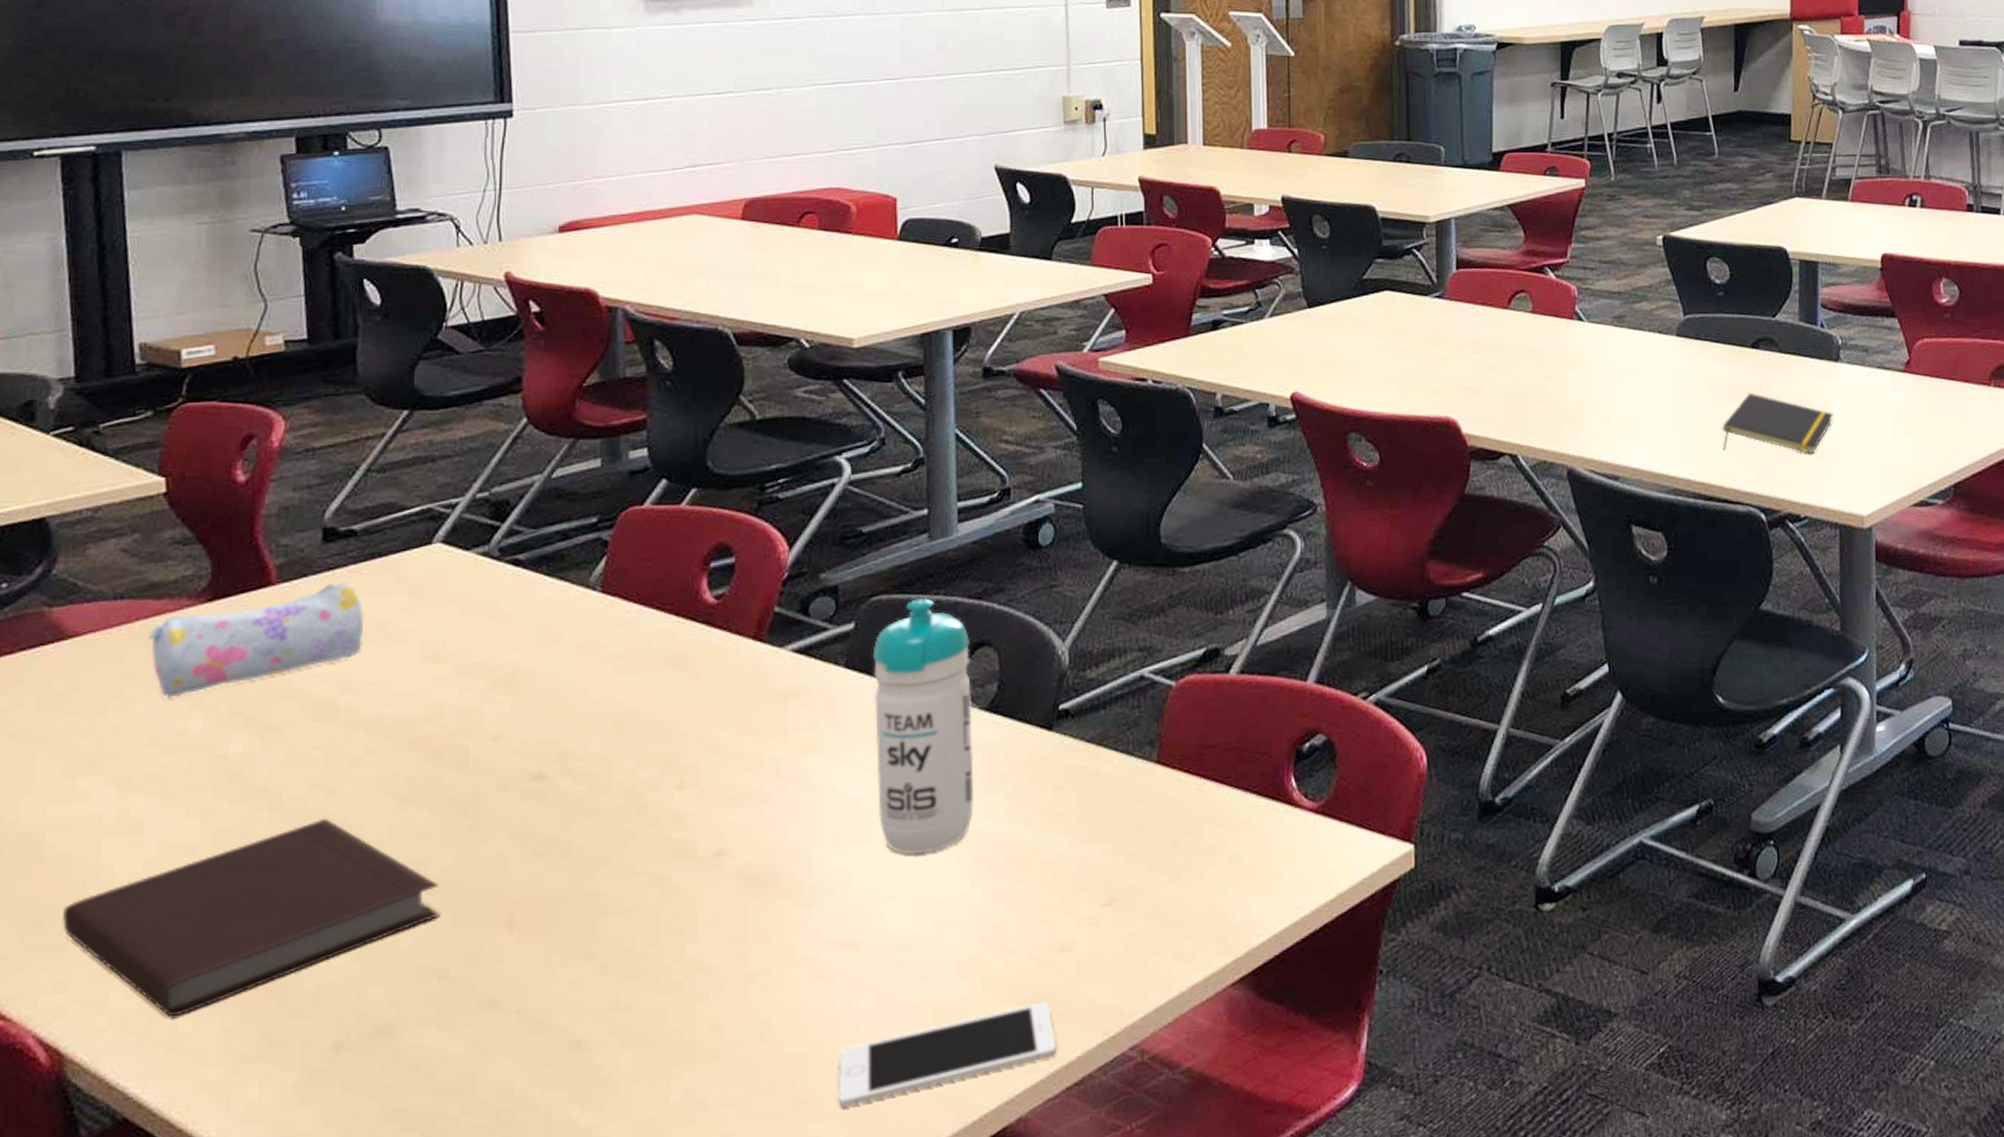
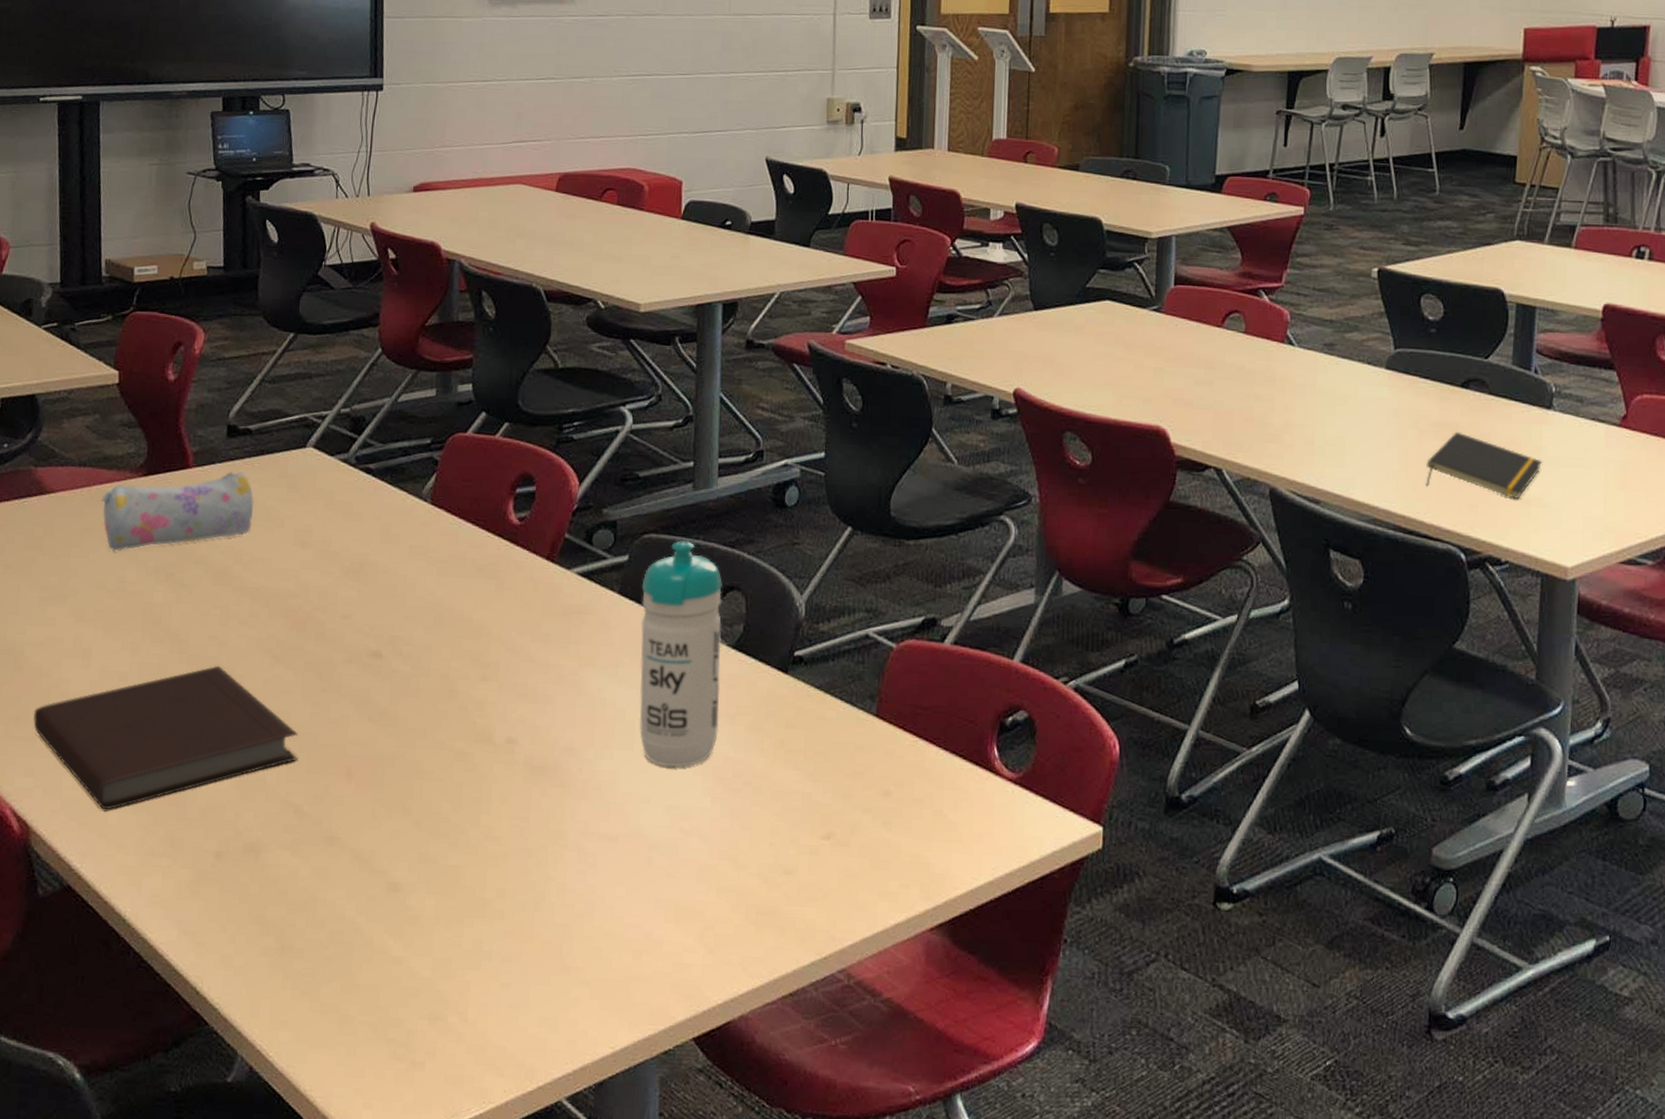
cell phone: present [839,1001,1057,1108] -> none [595,915,776,979]

